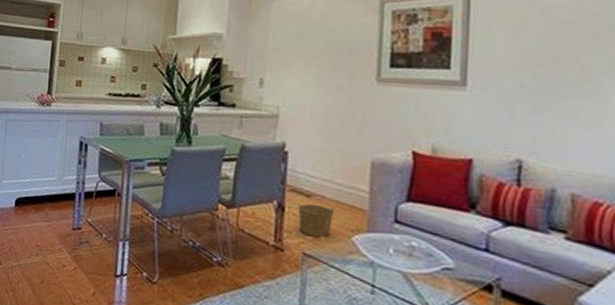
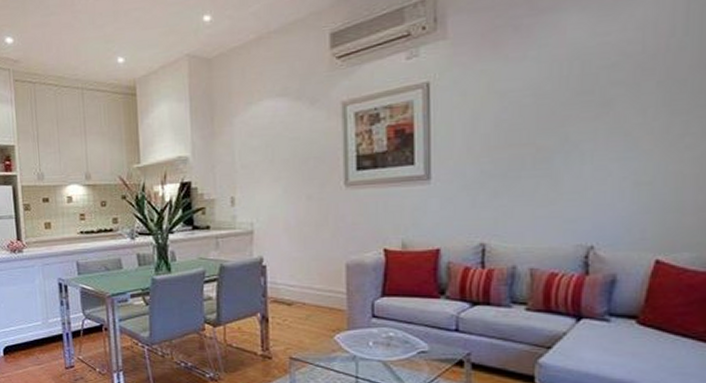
basket: present [298,203,334,238] -> none [281,312,315,341]

